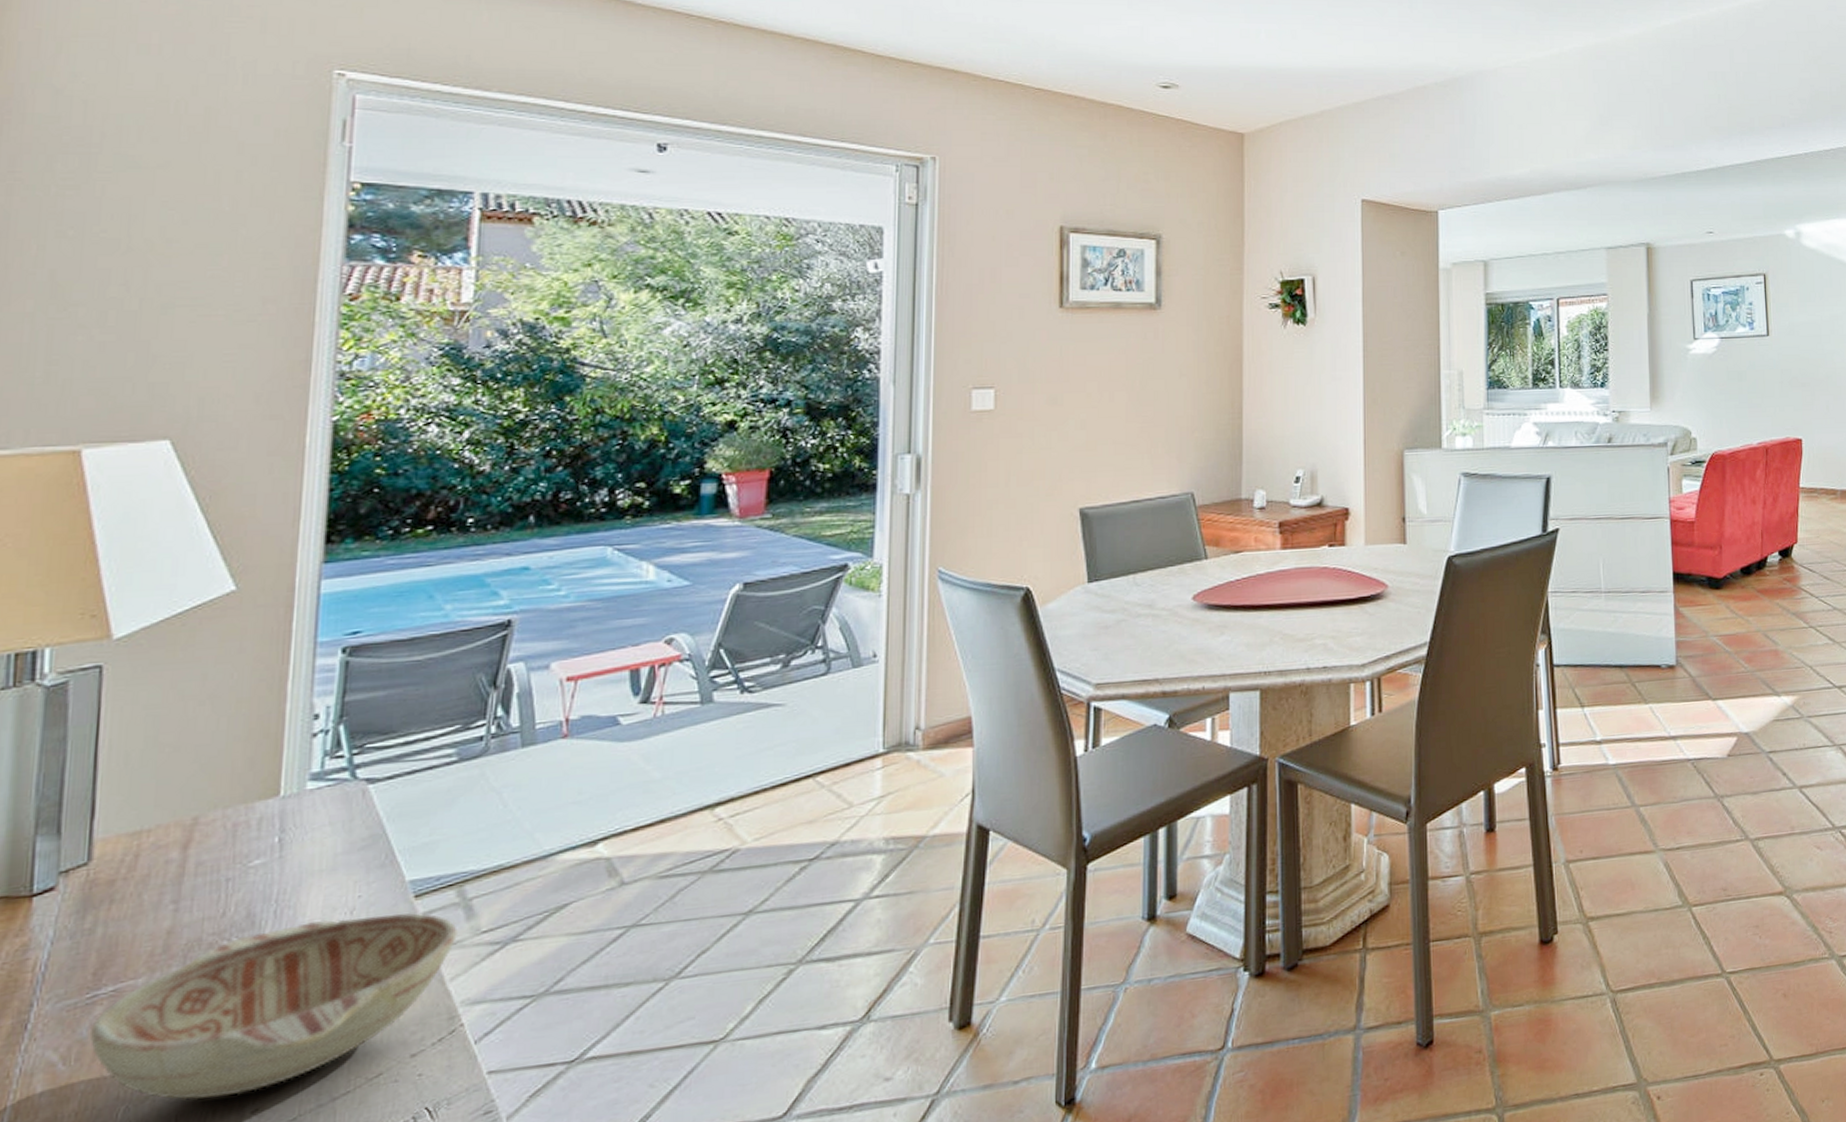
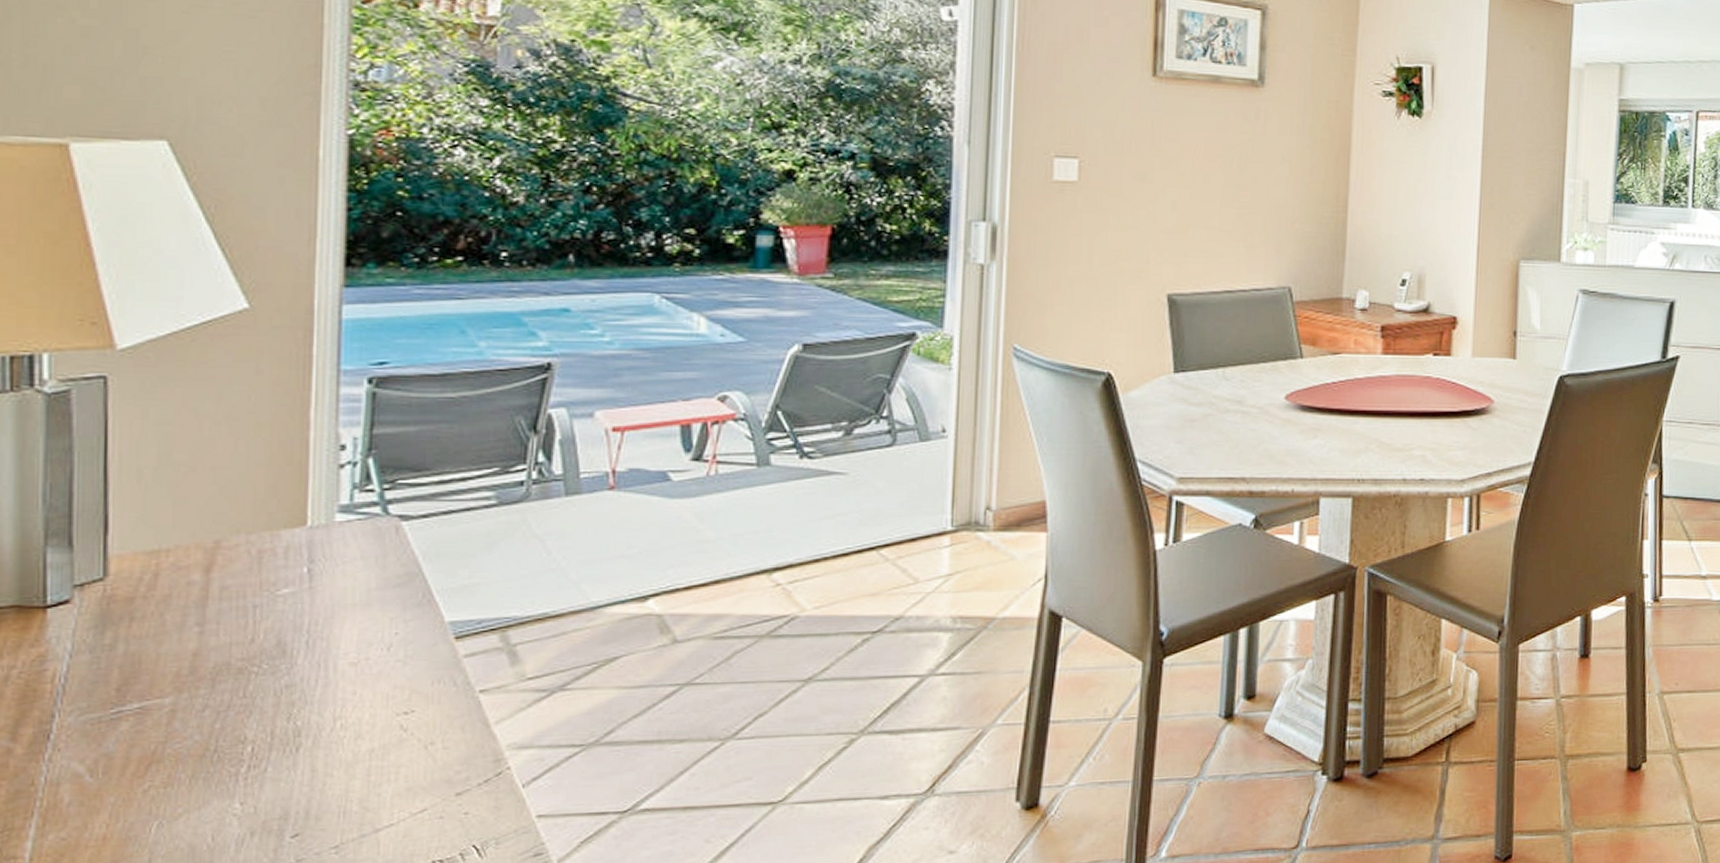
decorative bowl: present [89,912,458,1101] -> none [116,653,502,821]

